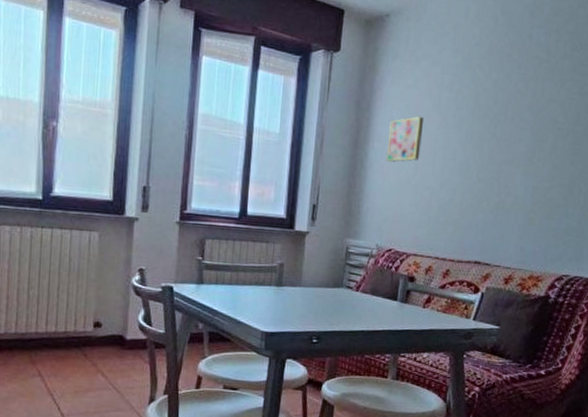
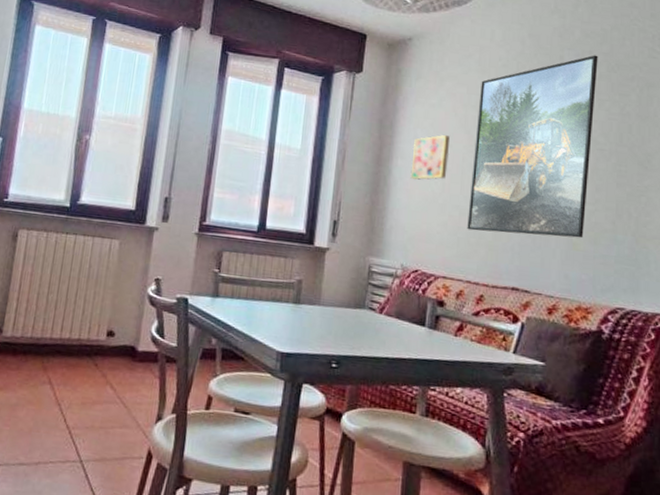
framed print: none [437,33,564,214] -> present [467,55,598,238]

